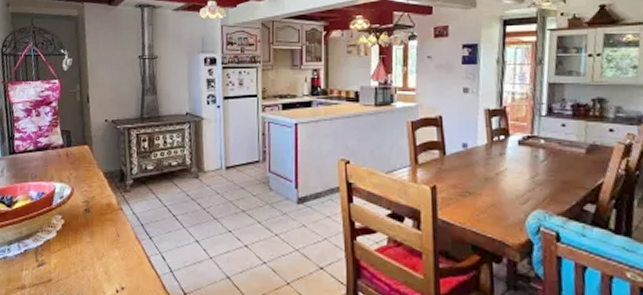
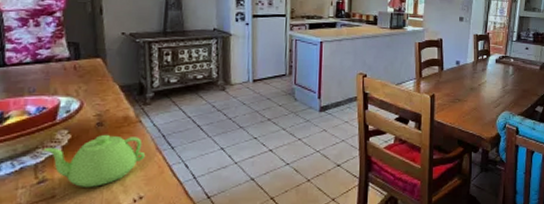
teapot: none [43,220,127,275] -> present [44,134,146,188]

